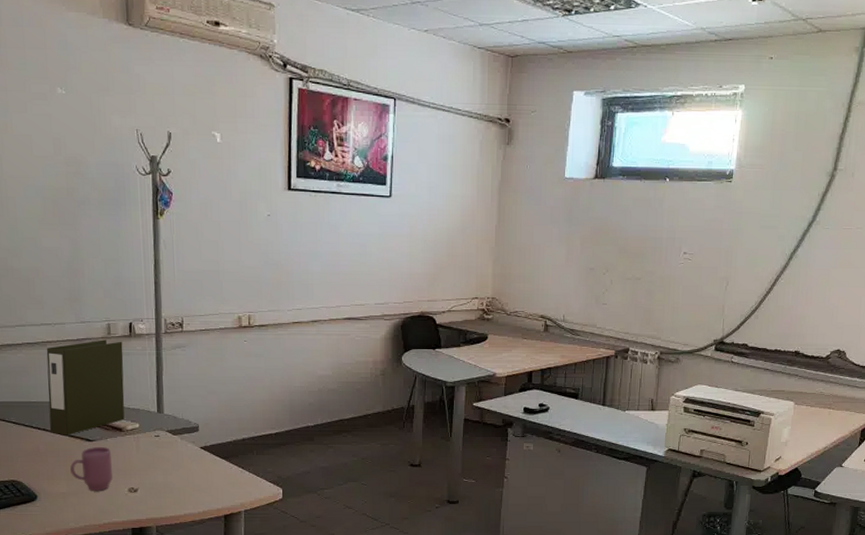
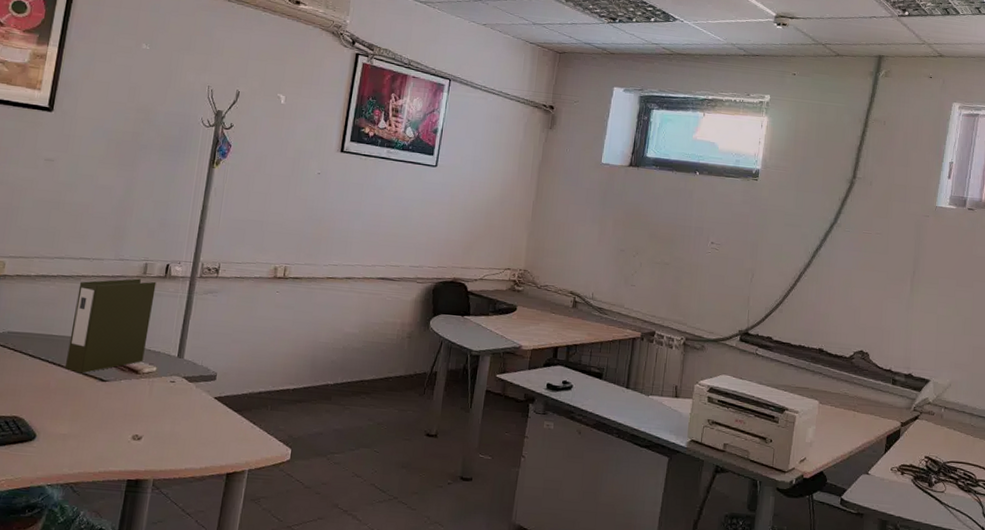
mug: present [70,447,113,491] -> none [76,388,122,436]

